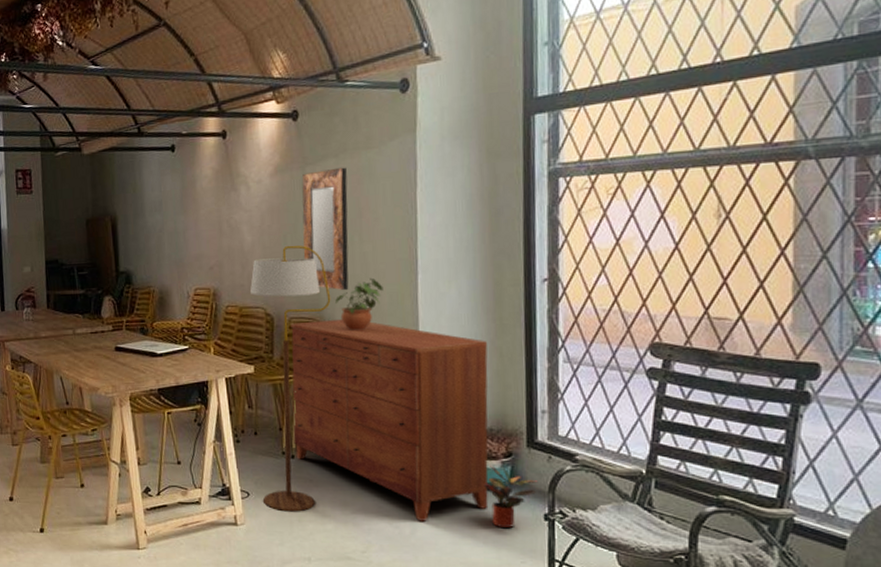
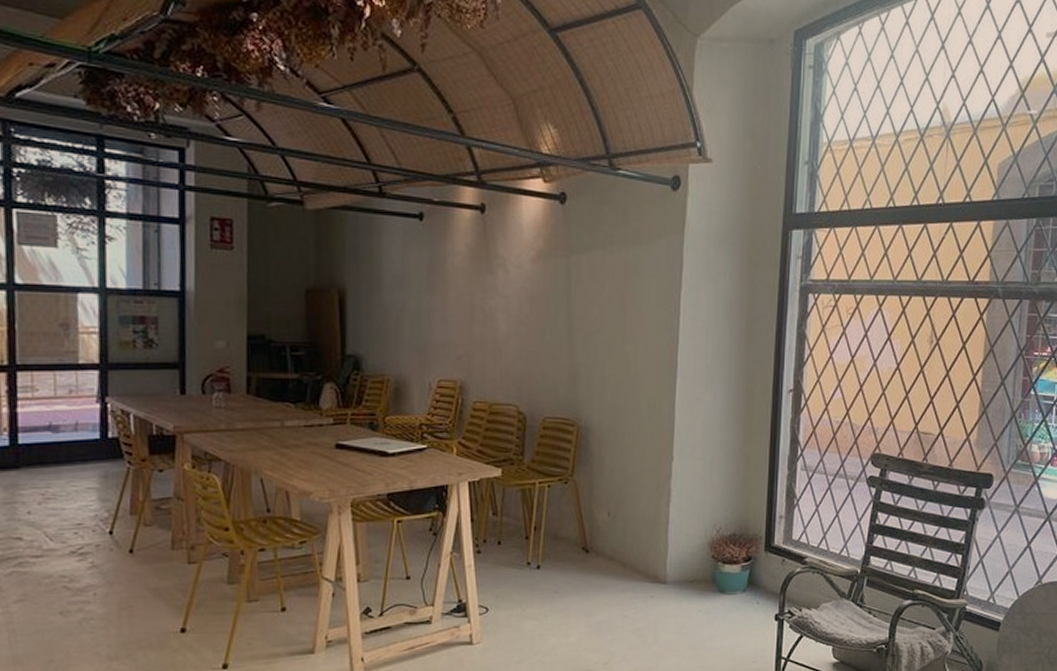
floor lamp: present [250,245,331,512] -> none [503,339,589,627]
dresser: present [291,320,489,521] -> none [540,422,736,628]
home mirror: present [302,167,349,291] -> none [562,260,613,392]
potted plant: present [335,277,384,332] -> none [593,379,642,435]
potted plant: present [484,465,537,529] -> none [725,569,771,631]

